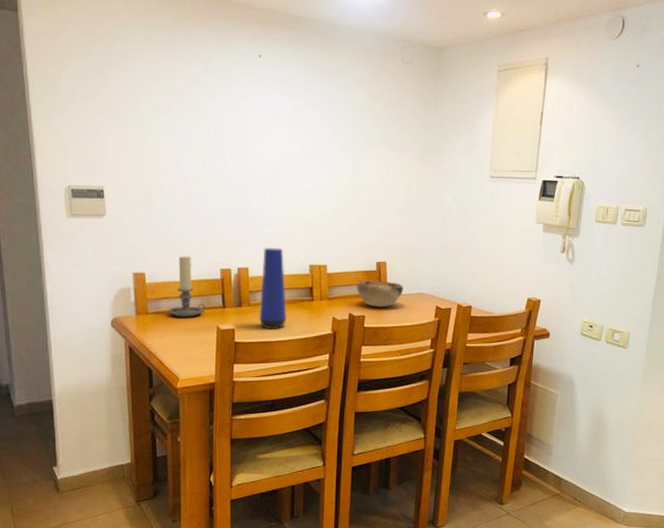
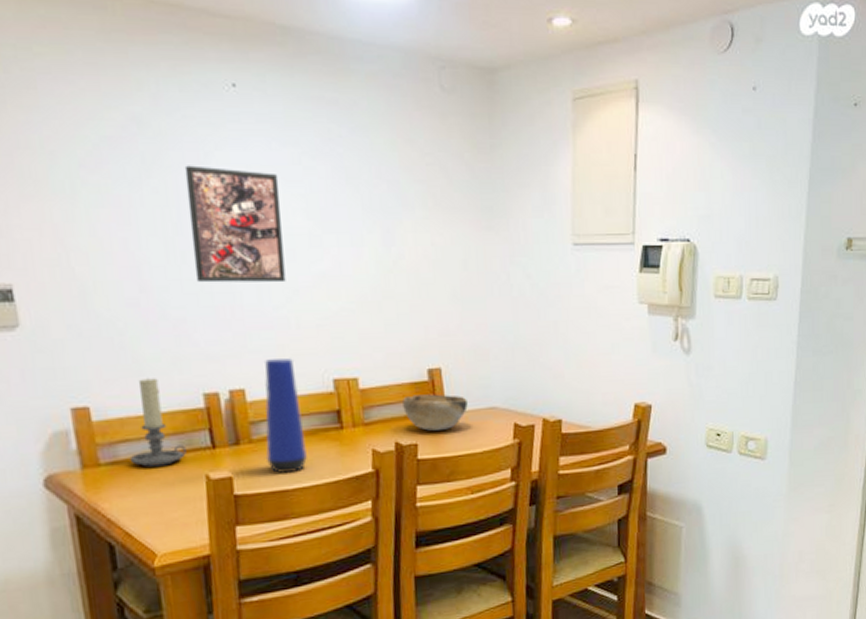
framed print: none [222,110,284,195] -> present [184,165,286,283]

